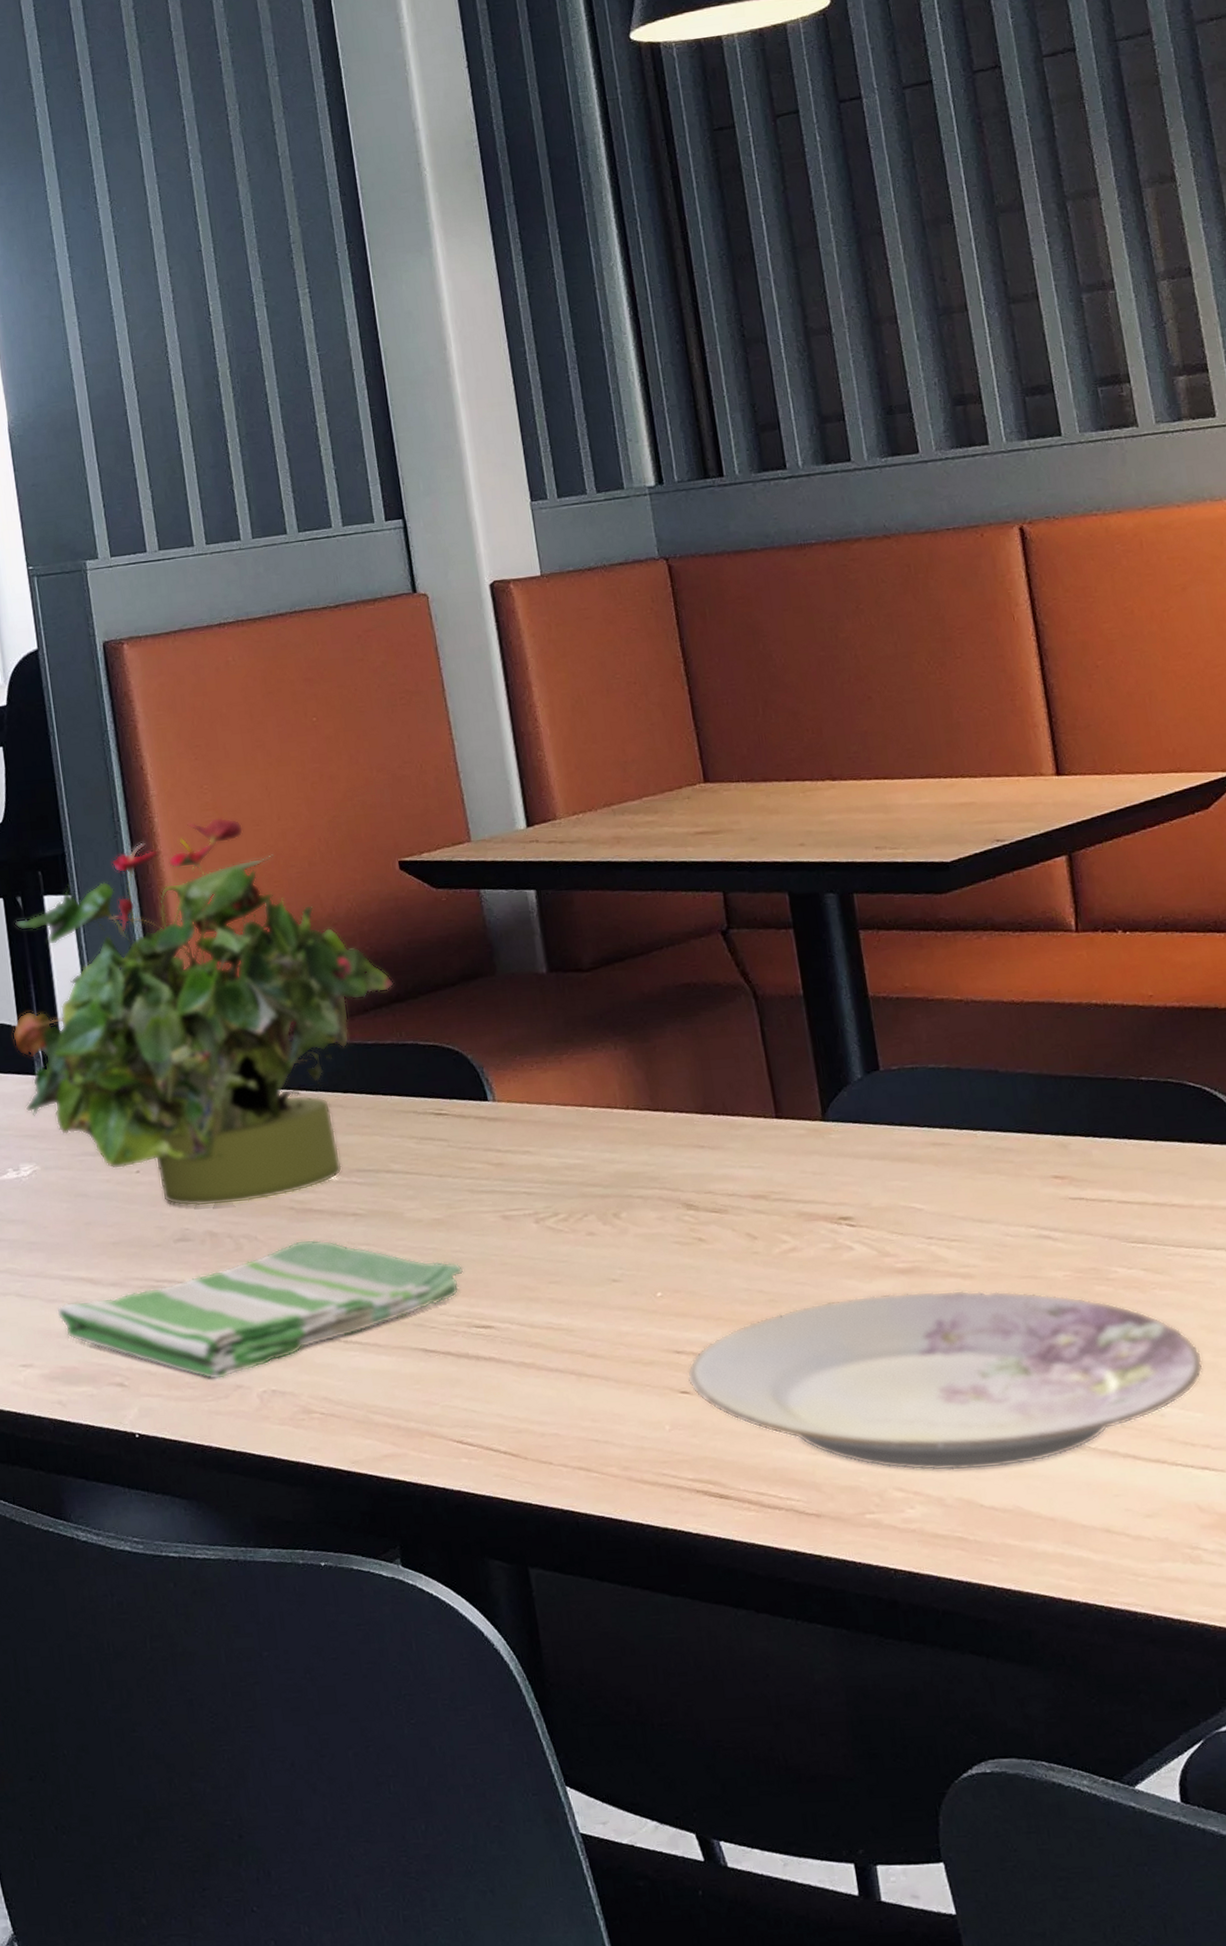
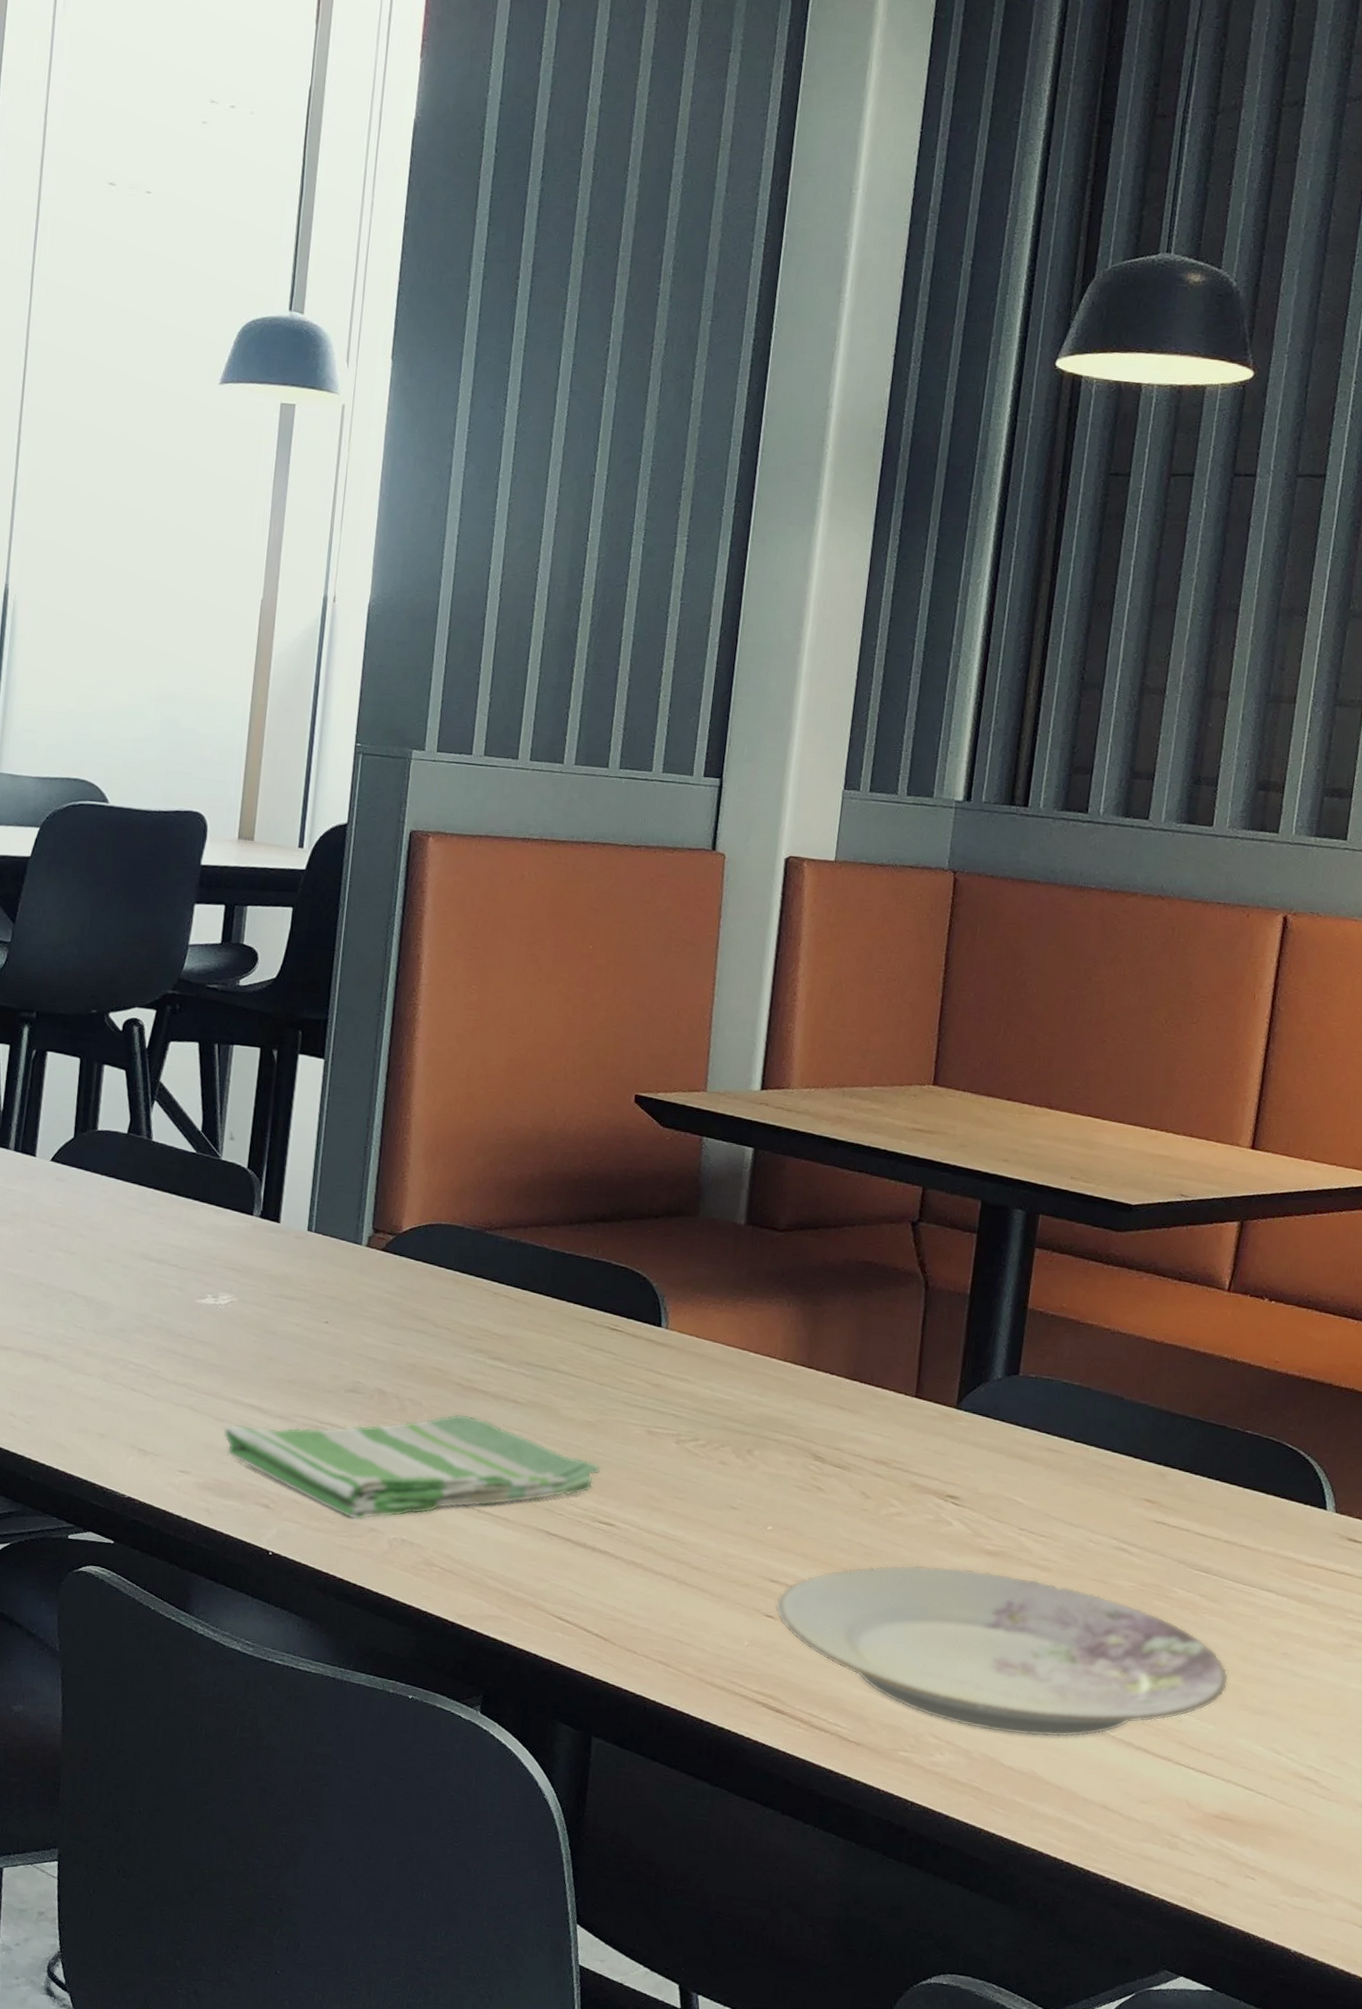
potted plant: present [12,817,394,1207] -> none [237,1016,604,1372]

